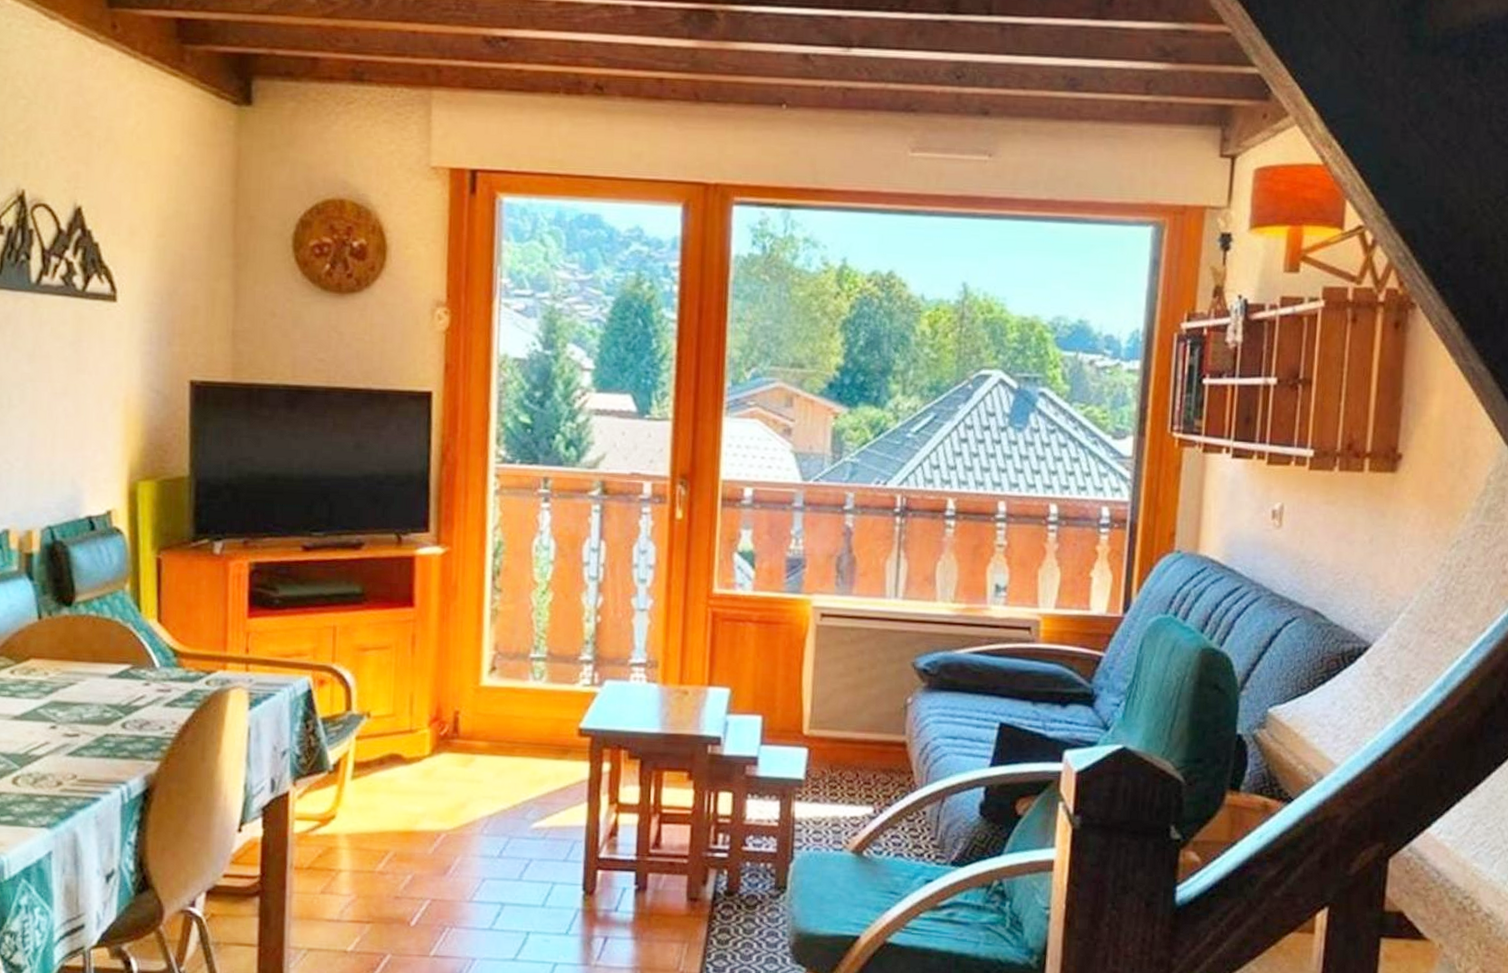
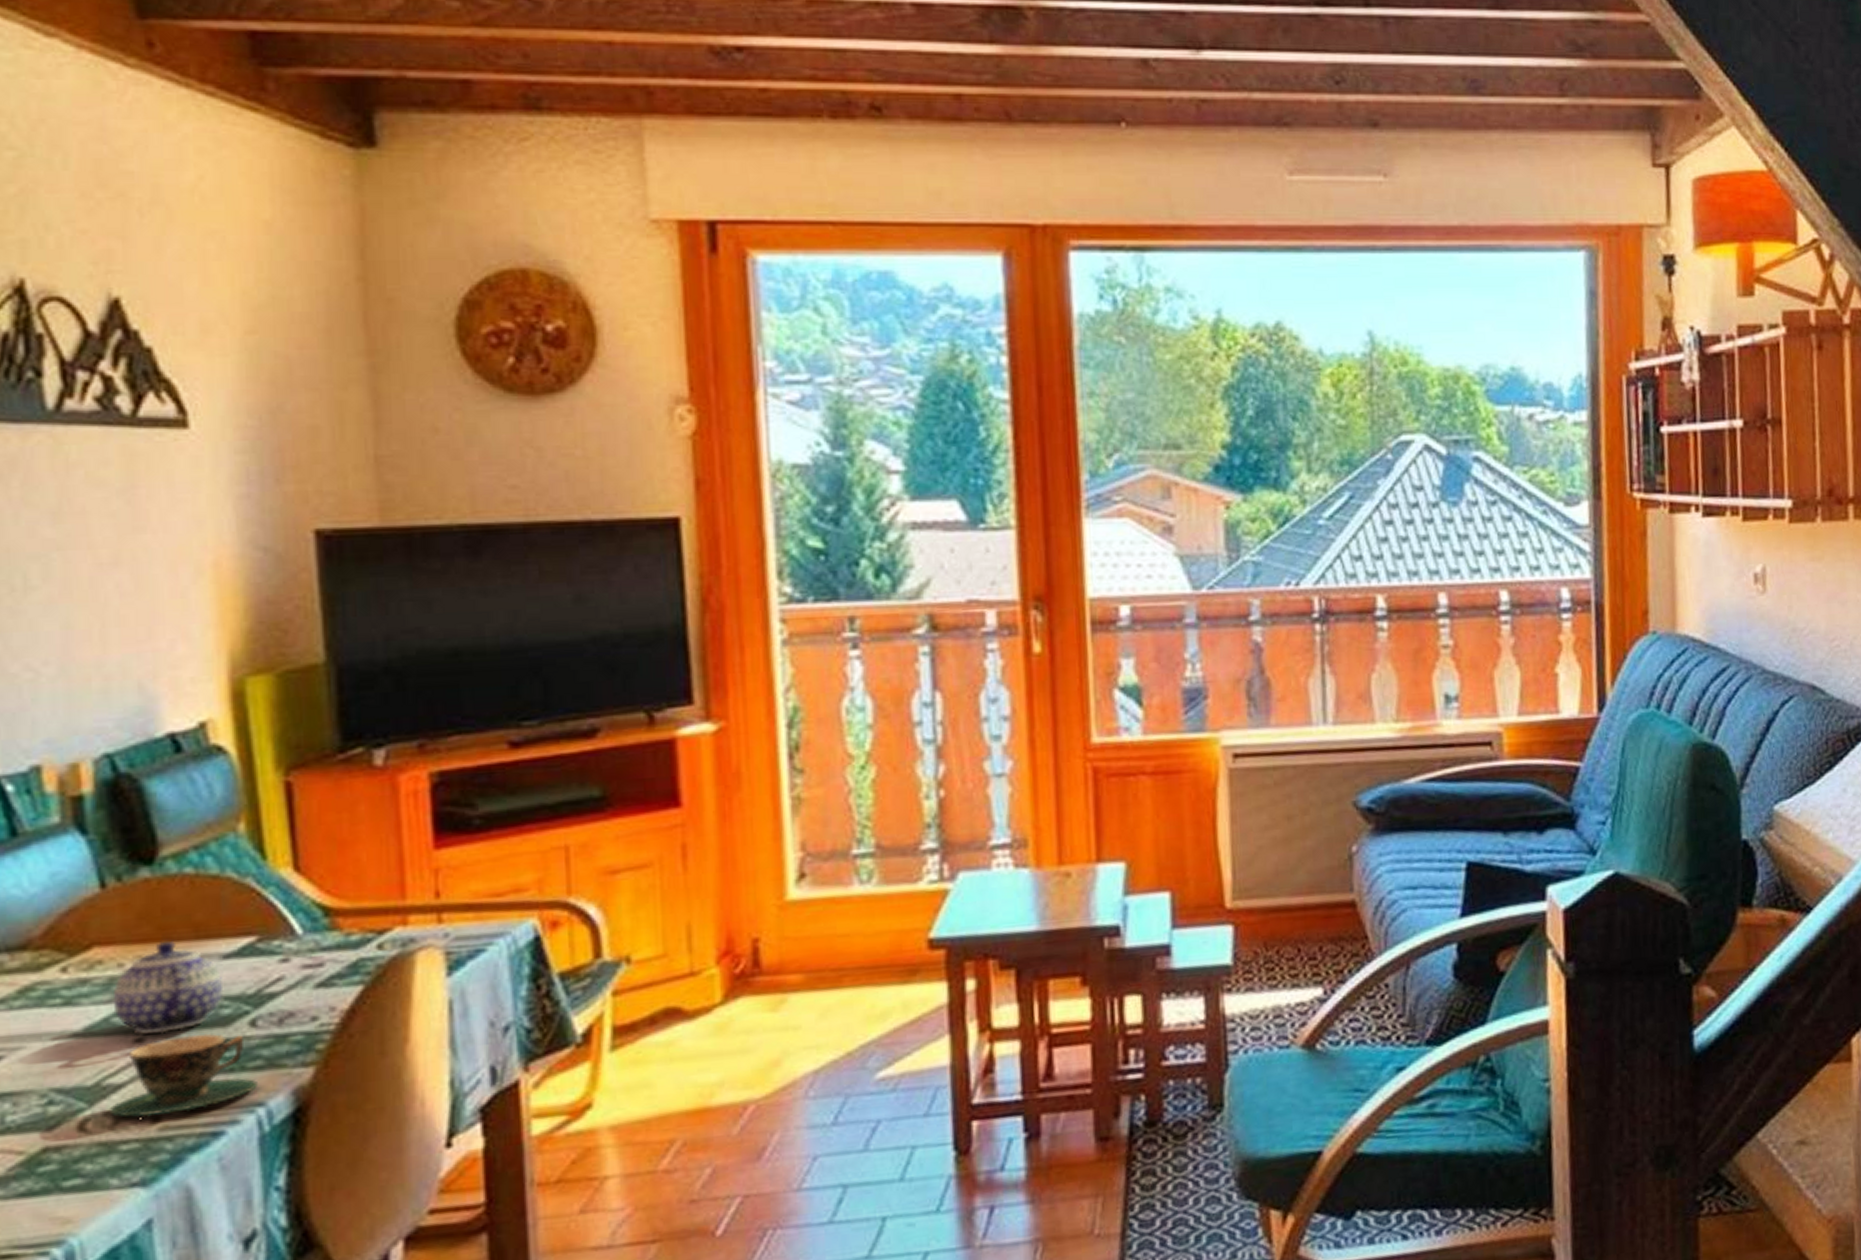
teacup: none [31,728,123,781] -> present [109,1033,258,1117]
teapot: none [39,660,108,725] -> present [112,941,224,1034]

